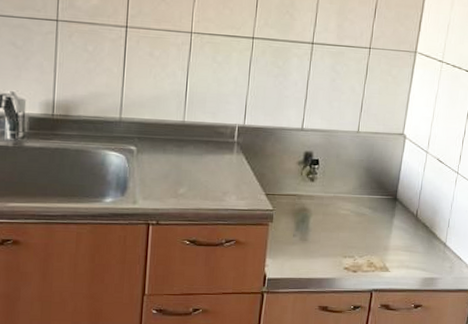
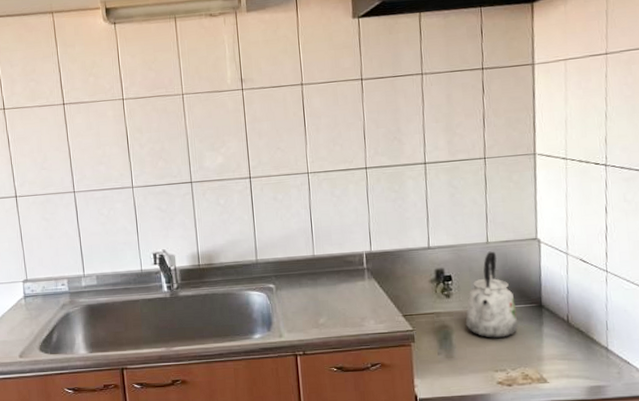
kettle: none [324,140,374,225] -> present [465,251,519,338]

